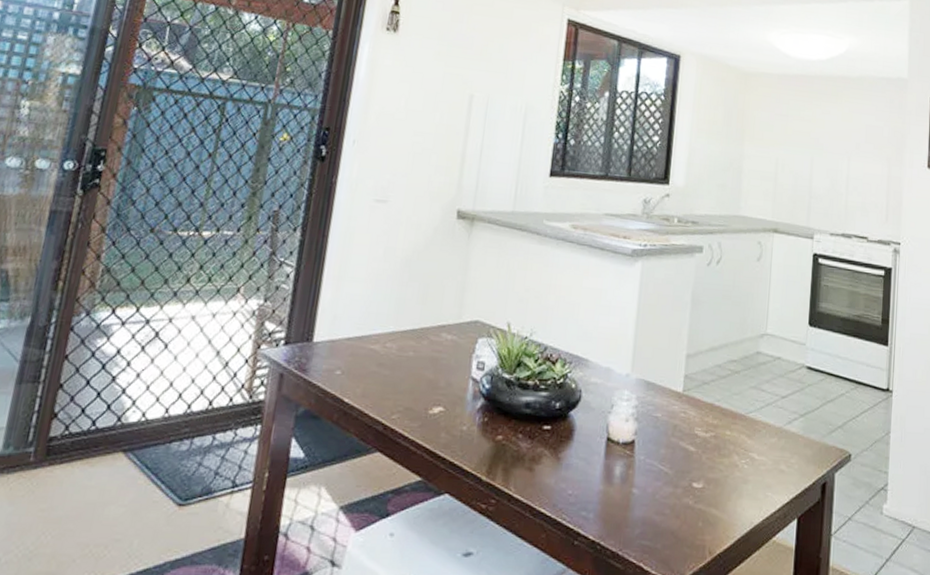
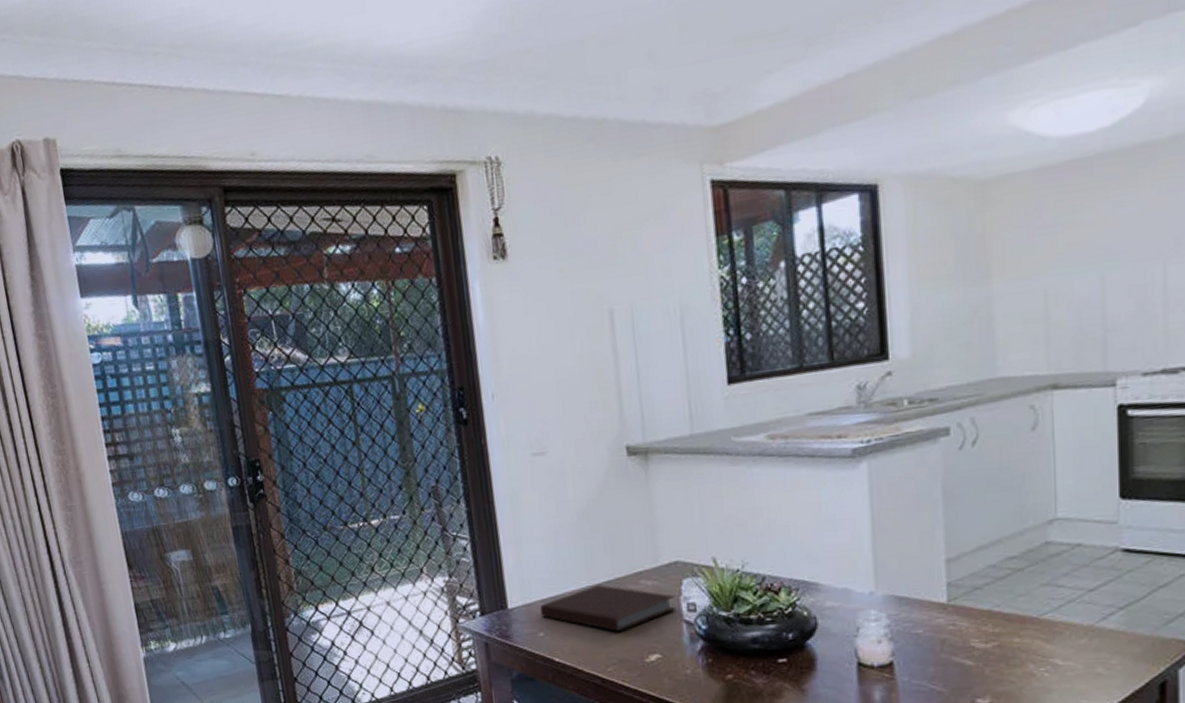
notebook: none [343,331,469,380] -> present [540,585,677,631]

